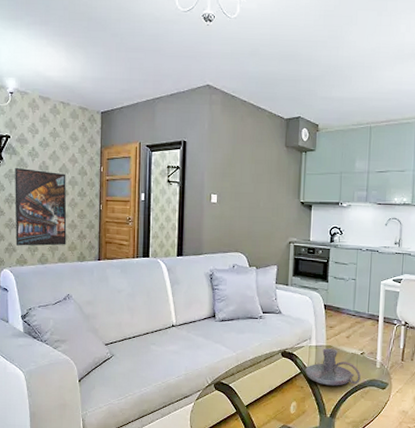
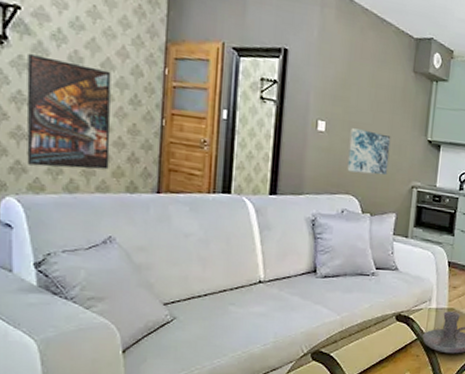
wall art: none [236,198,270,235] -> present [347,128,391,176]

